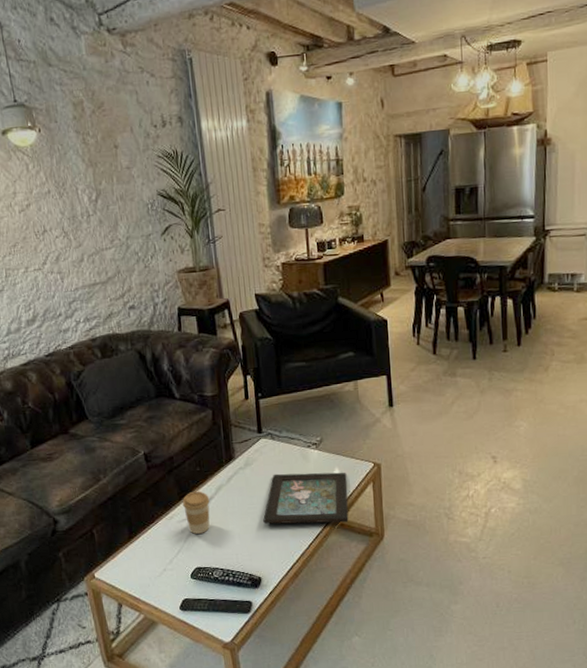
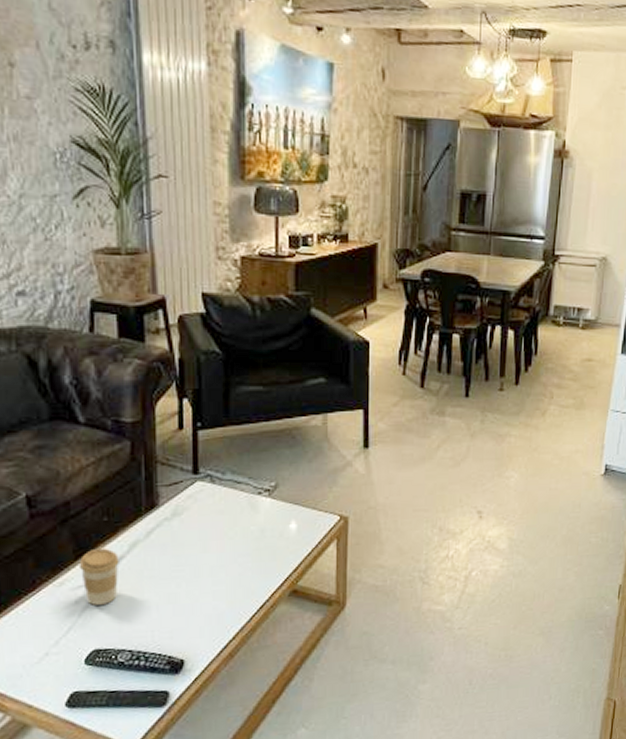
decorative tray: present [263,472,349,525] -> none [192,526,305,592]

